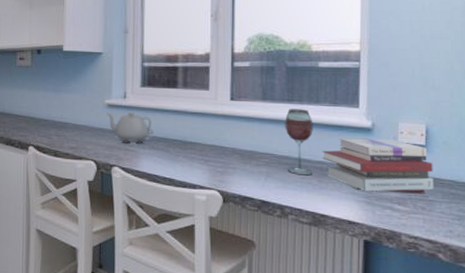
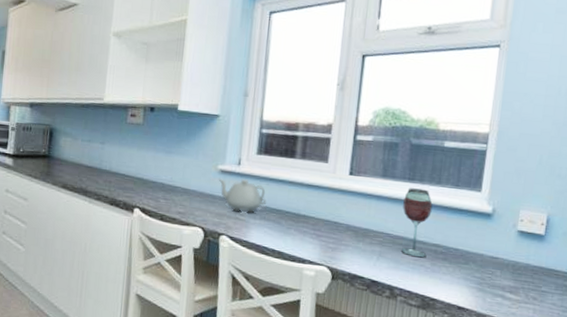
books: present [322,138,434,193] -> none [437,221,550,283]

